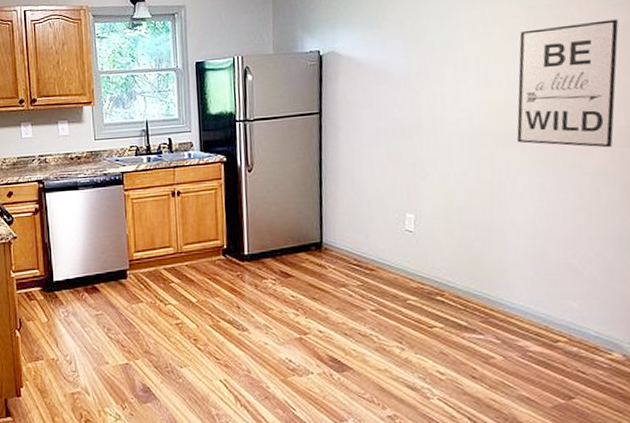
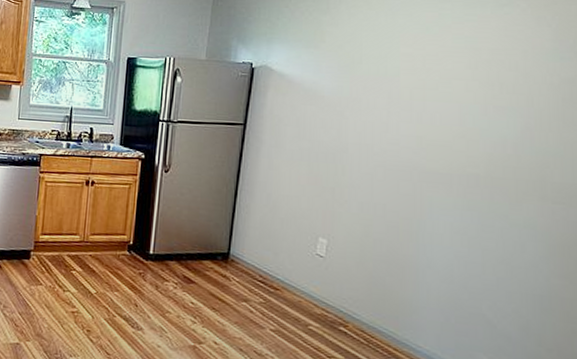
wall art: present [516,19,619,148] -> none [443,71,566,202]

